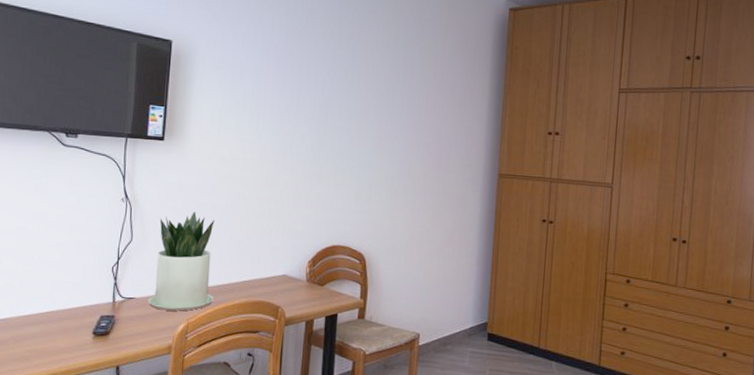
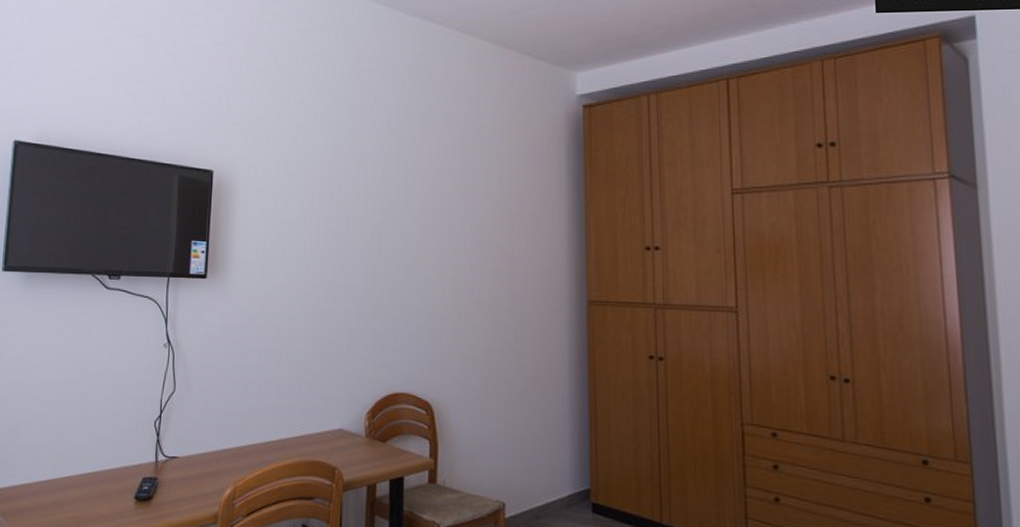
planter: present [148,211,215,311] -> none [192,356,263,473]

